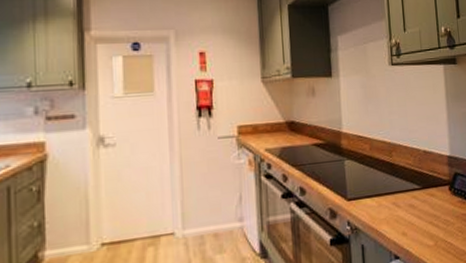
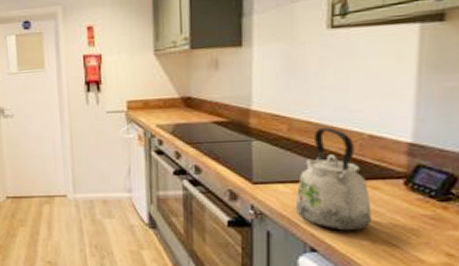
kettle: none [380,145,433,236] -> present [295,127,372,230]

